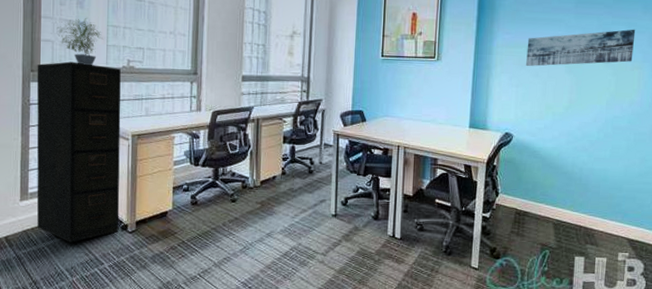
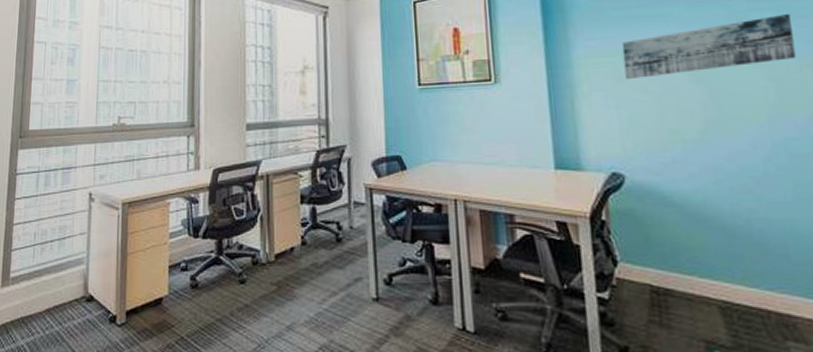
filing cabinet: present [36,61,121,243] -> none [17,123,111,339]
potted plant: present [56,18,103,66] -> none [46,75,93,127]

